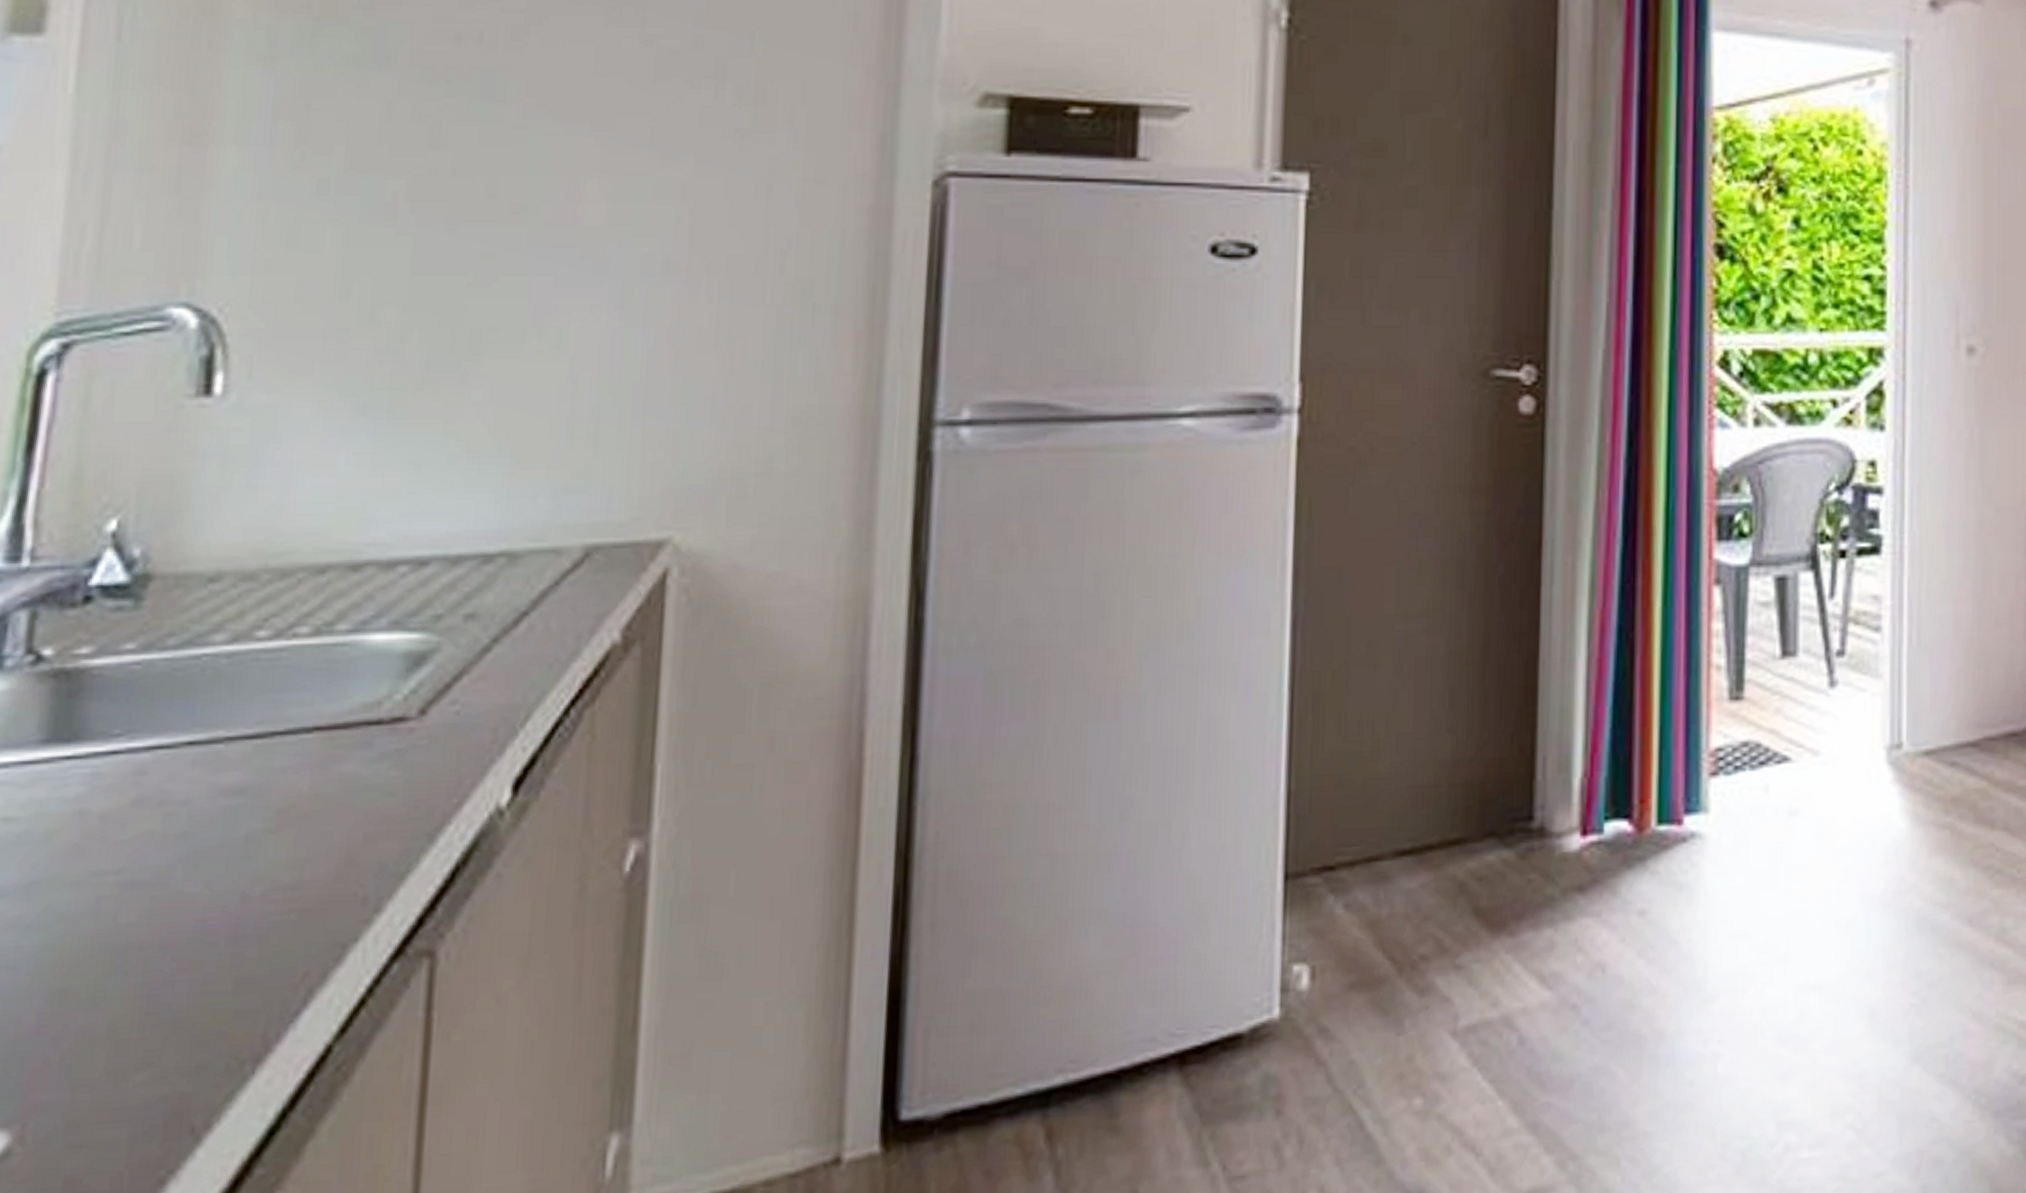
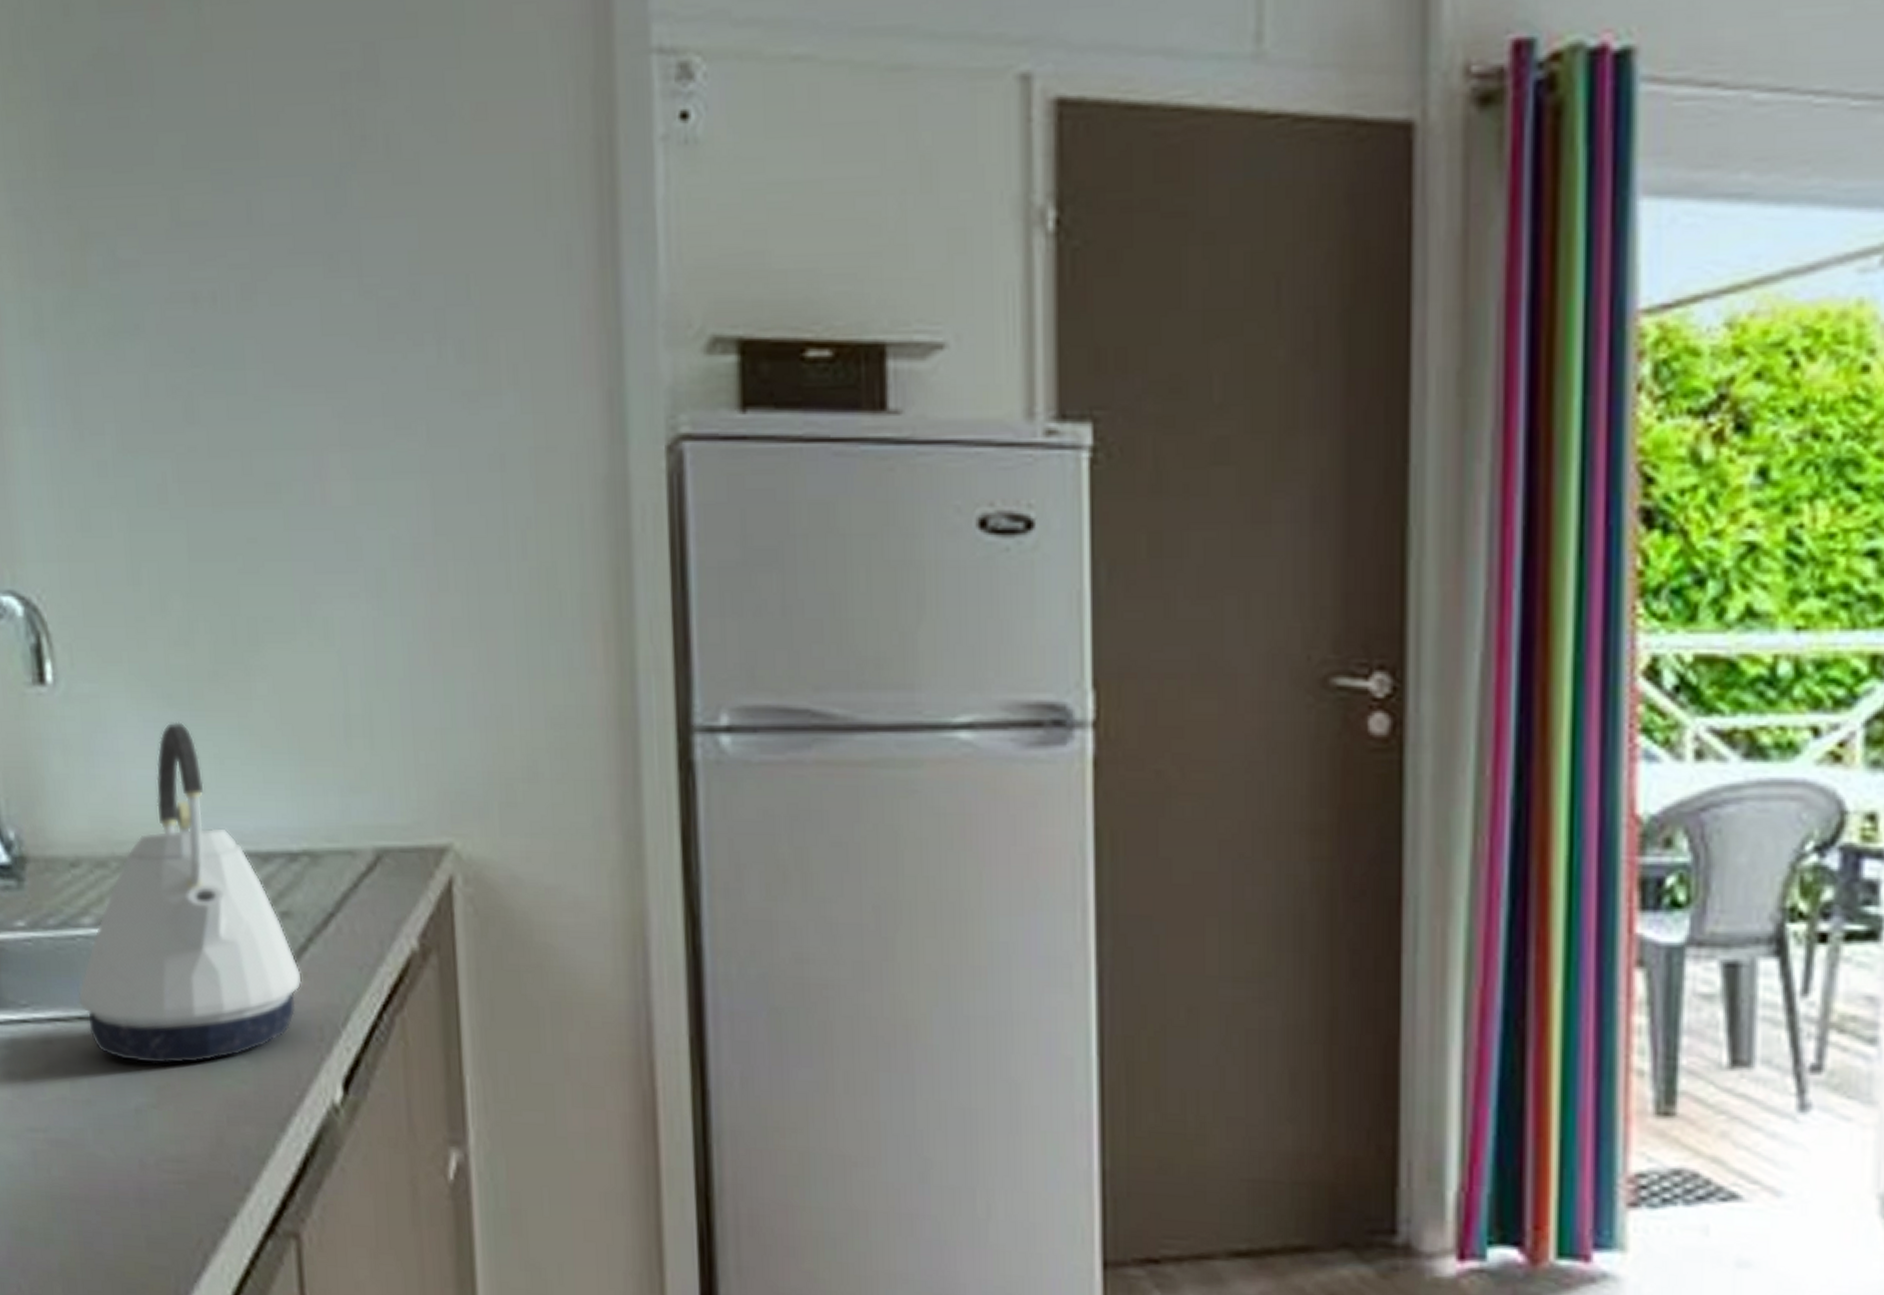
kettle: none [191,430,480,786] -> present [78,721,302,1065]

